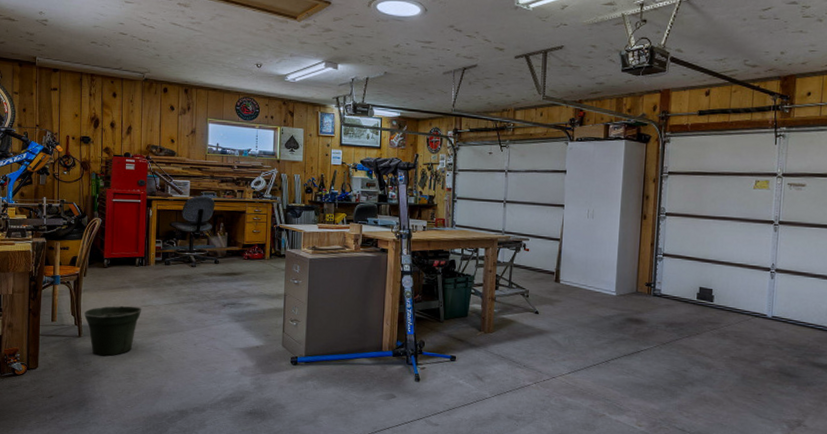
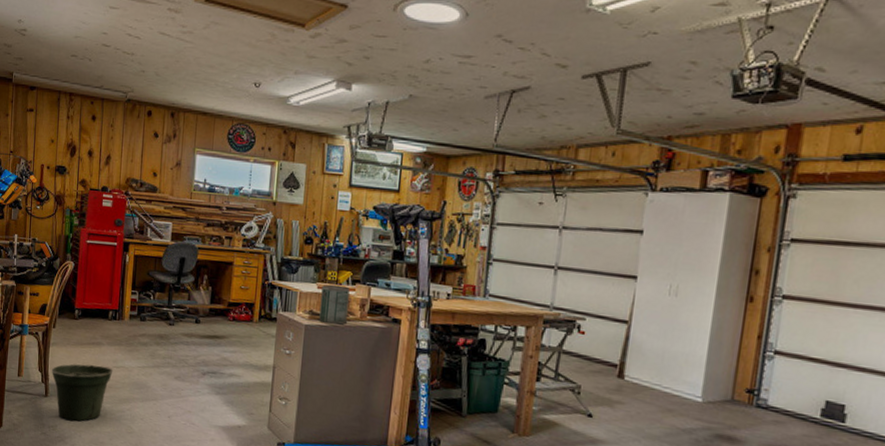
paint can: none [321,224,347,257] -> present [319,284,352,326]

